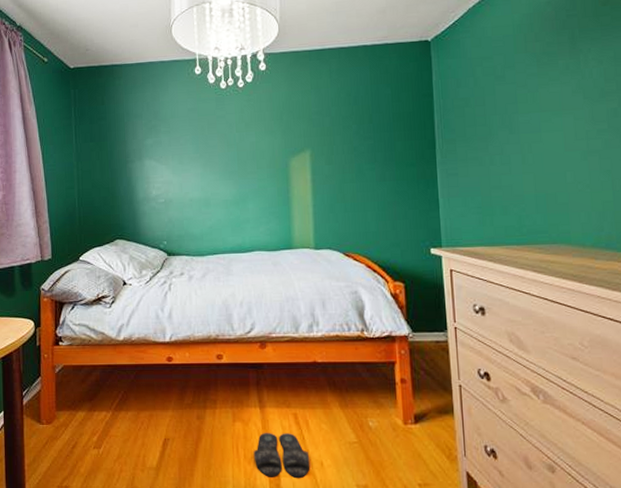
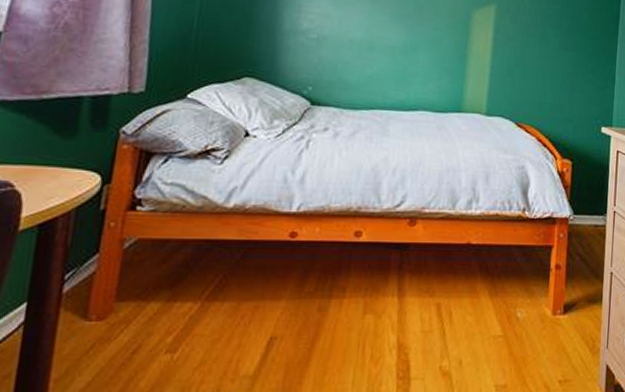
slippers: present [253,432,310,479] -> none [382,326,448,381]

